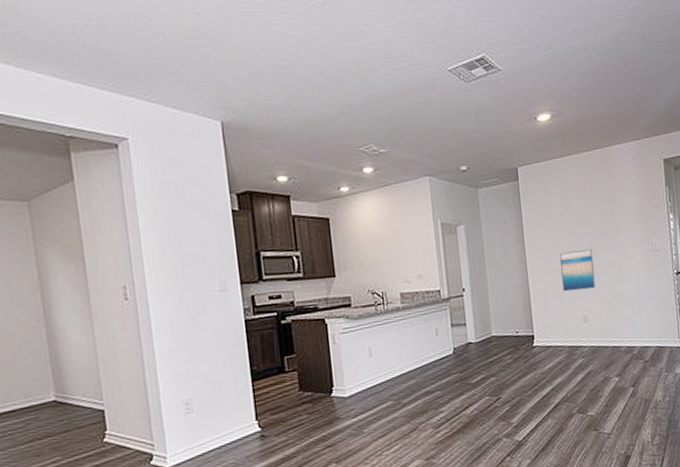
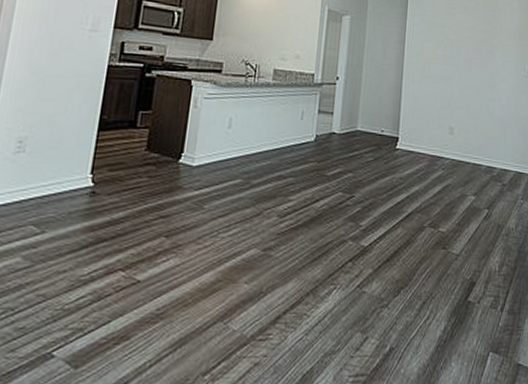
wall art: present [559,248,596,292] -> none [433,61,468,102]

